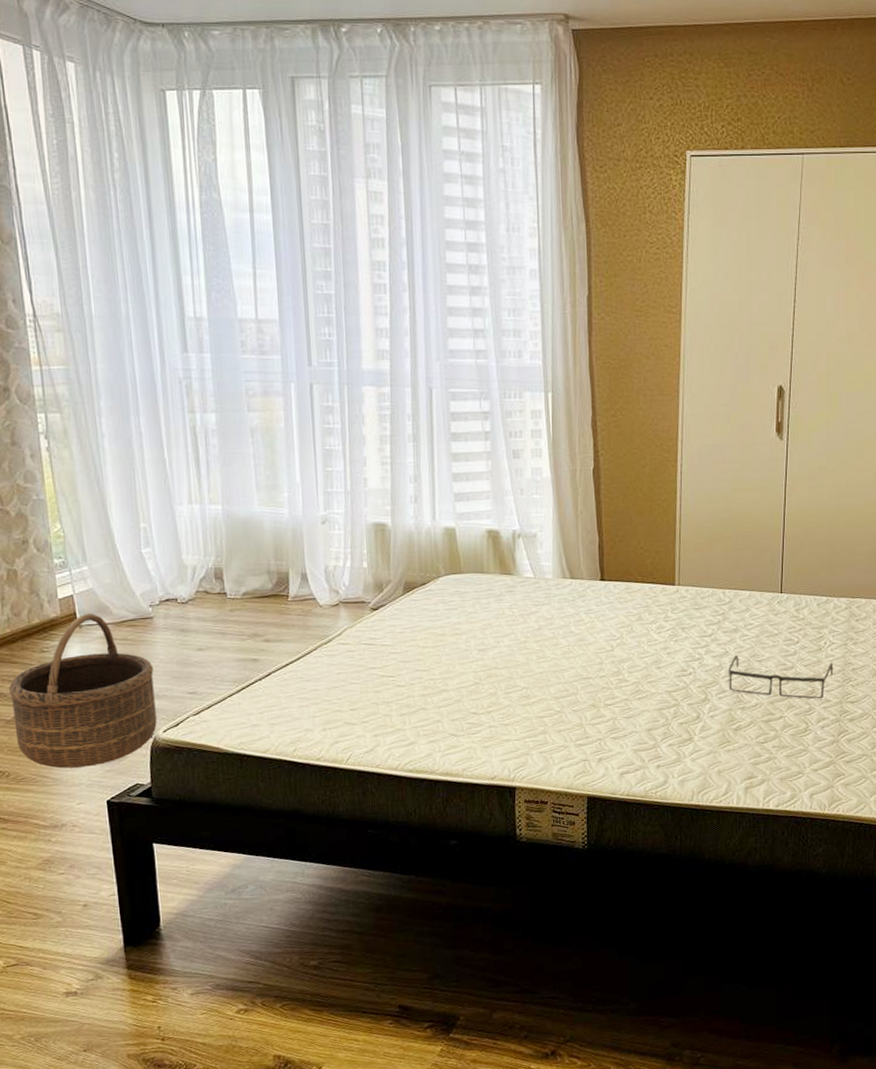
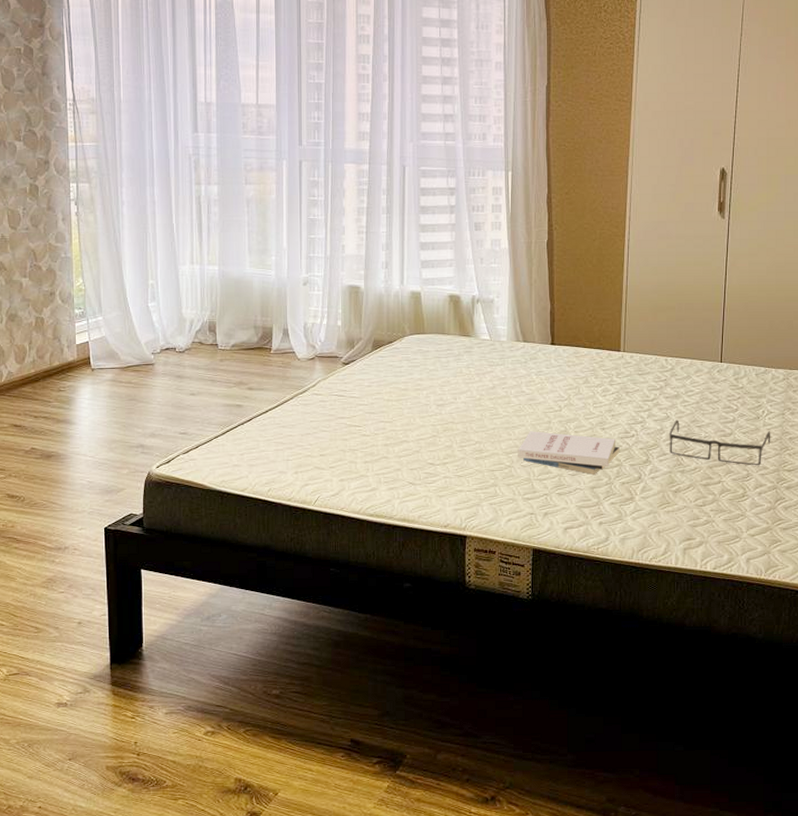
basket: present [9,612,157,768] -> none [30,358,152,496]
books: none [568,672,677,716] -> present [518,430,620,475]

